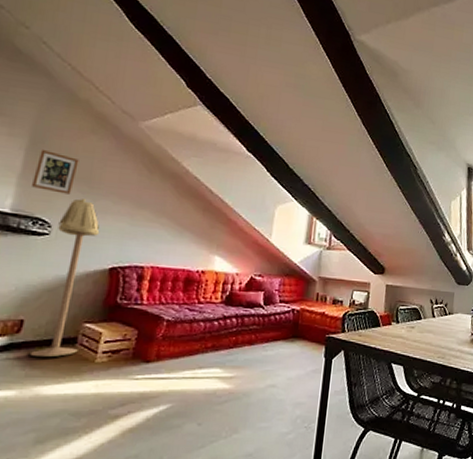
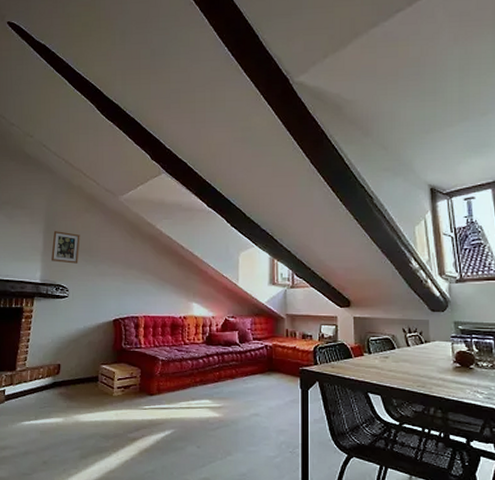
floor lamp: present [29,198,100,357] -> none [67,266,103,392]

